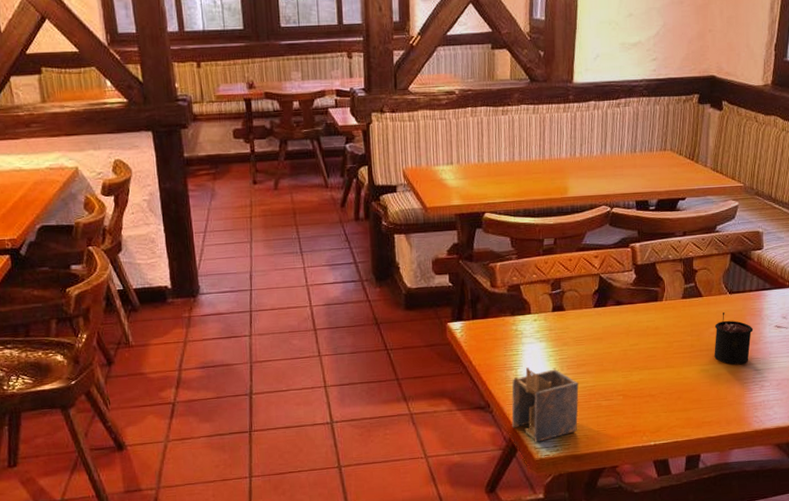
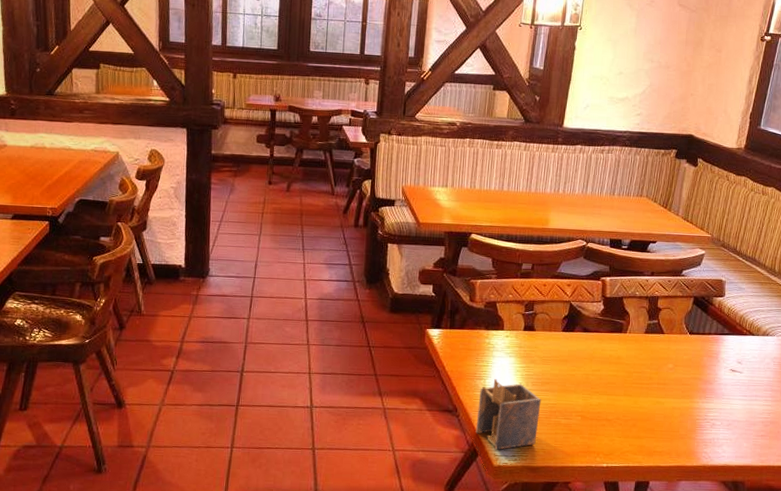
candle: present [714,312,754,364] -> none [670,351,710,401]

